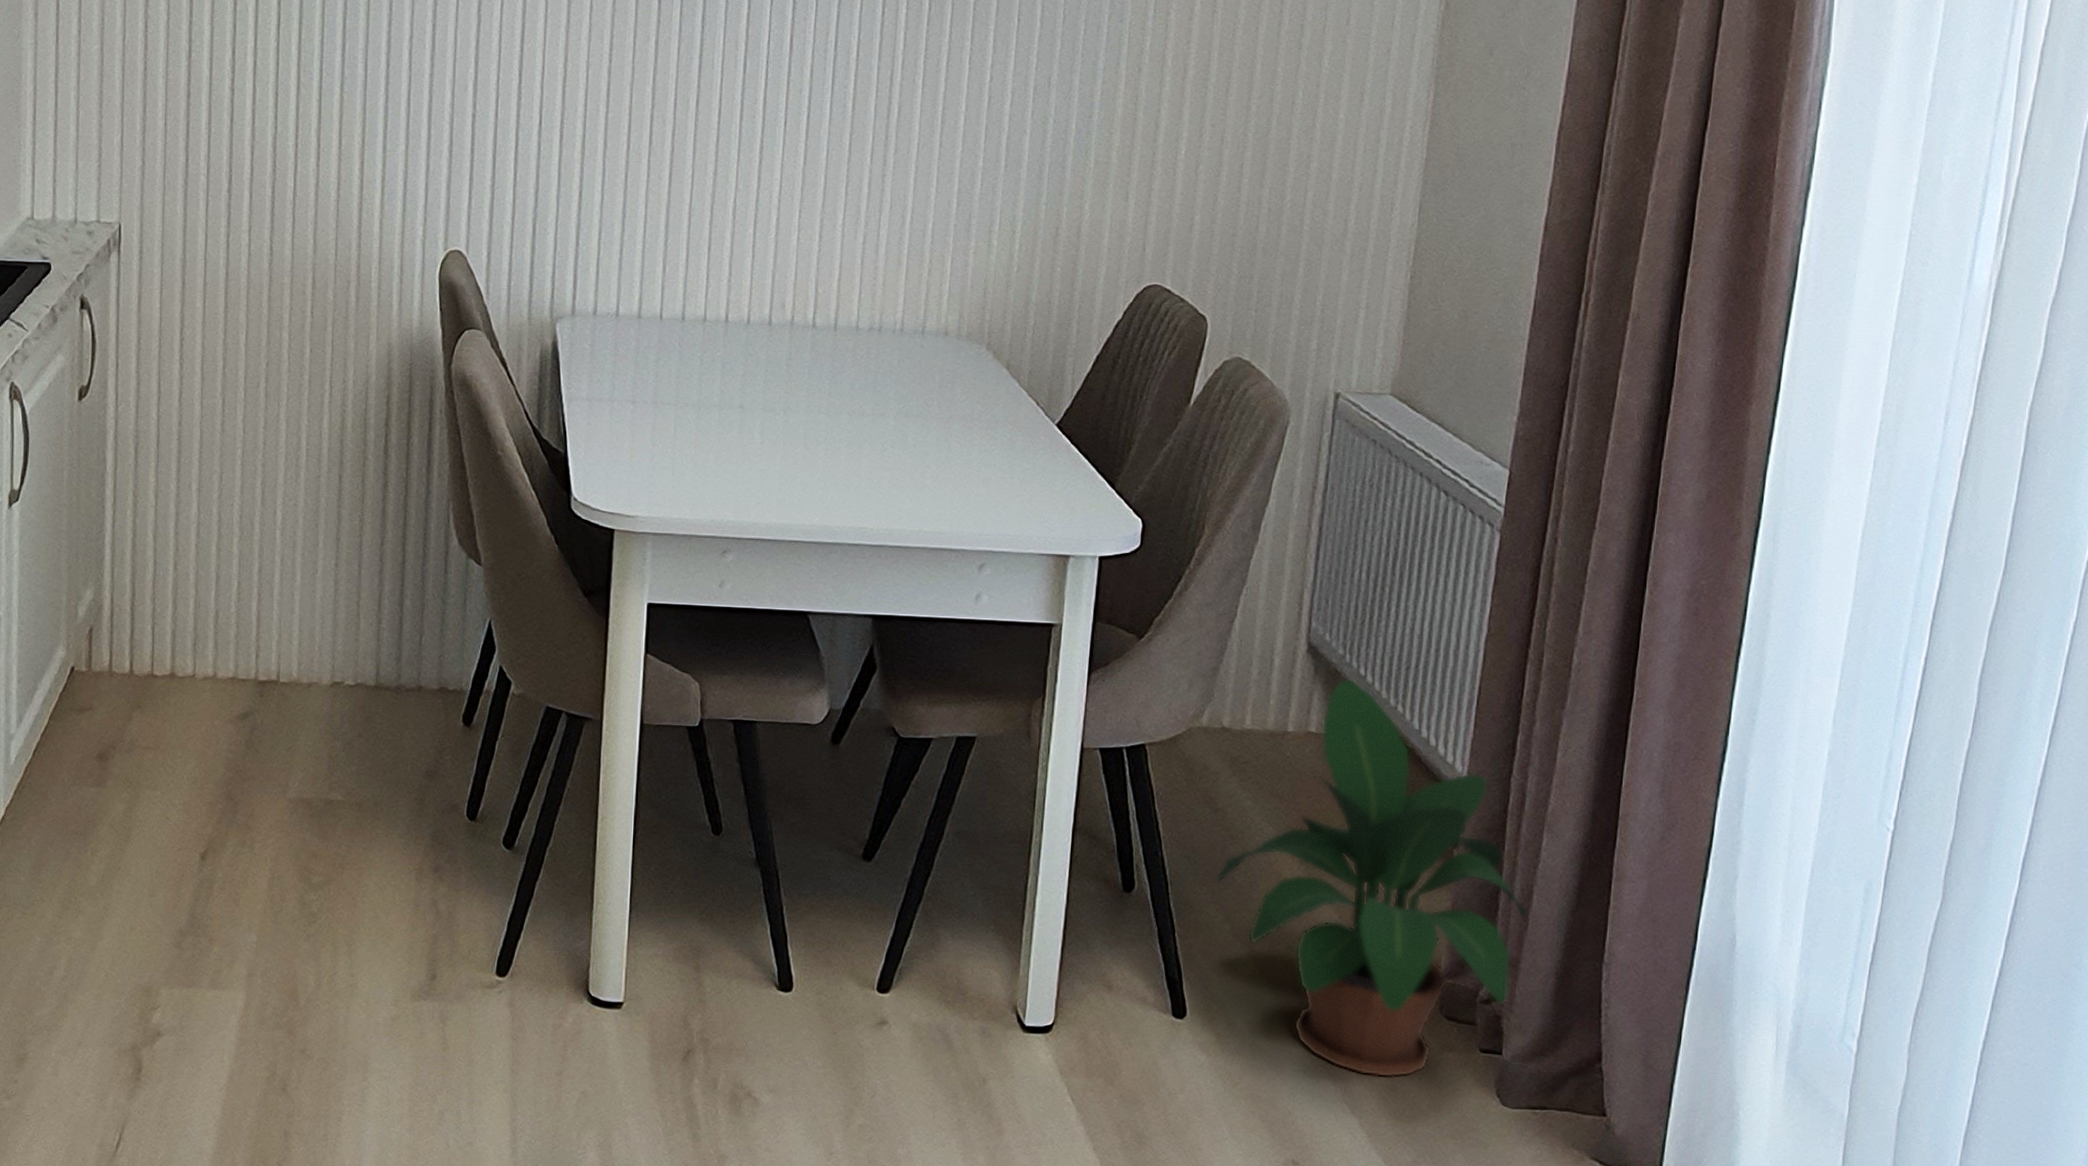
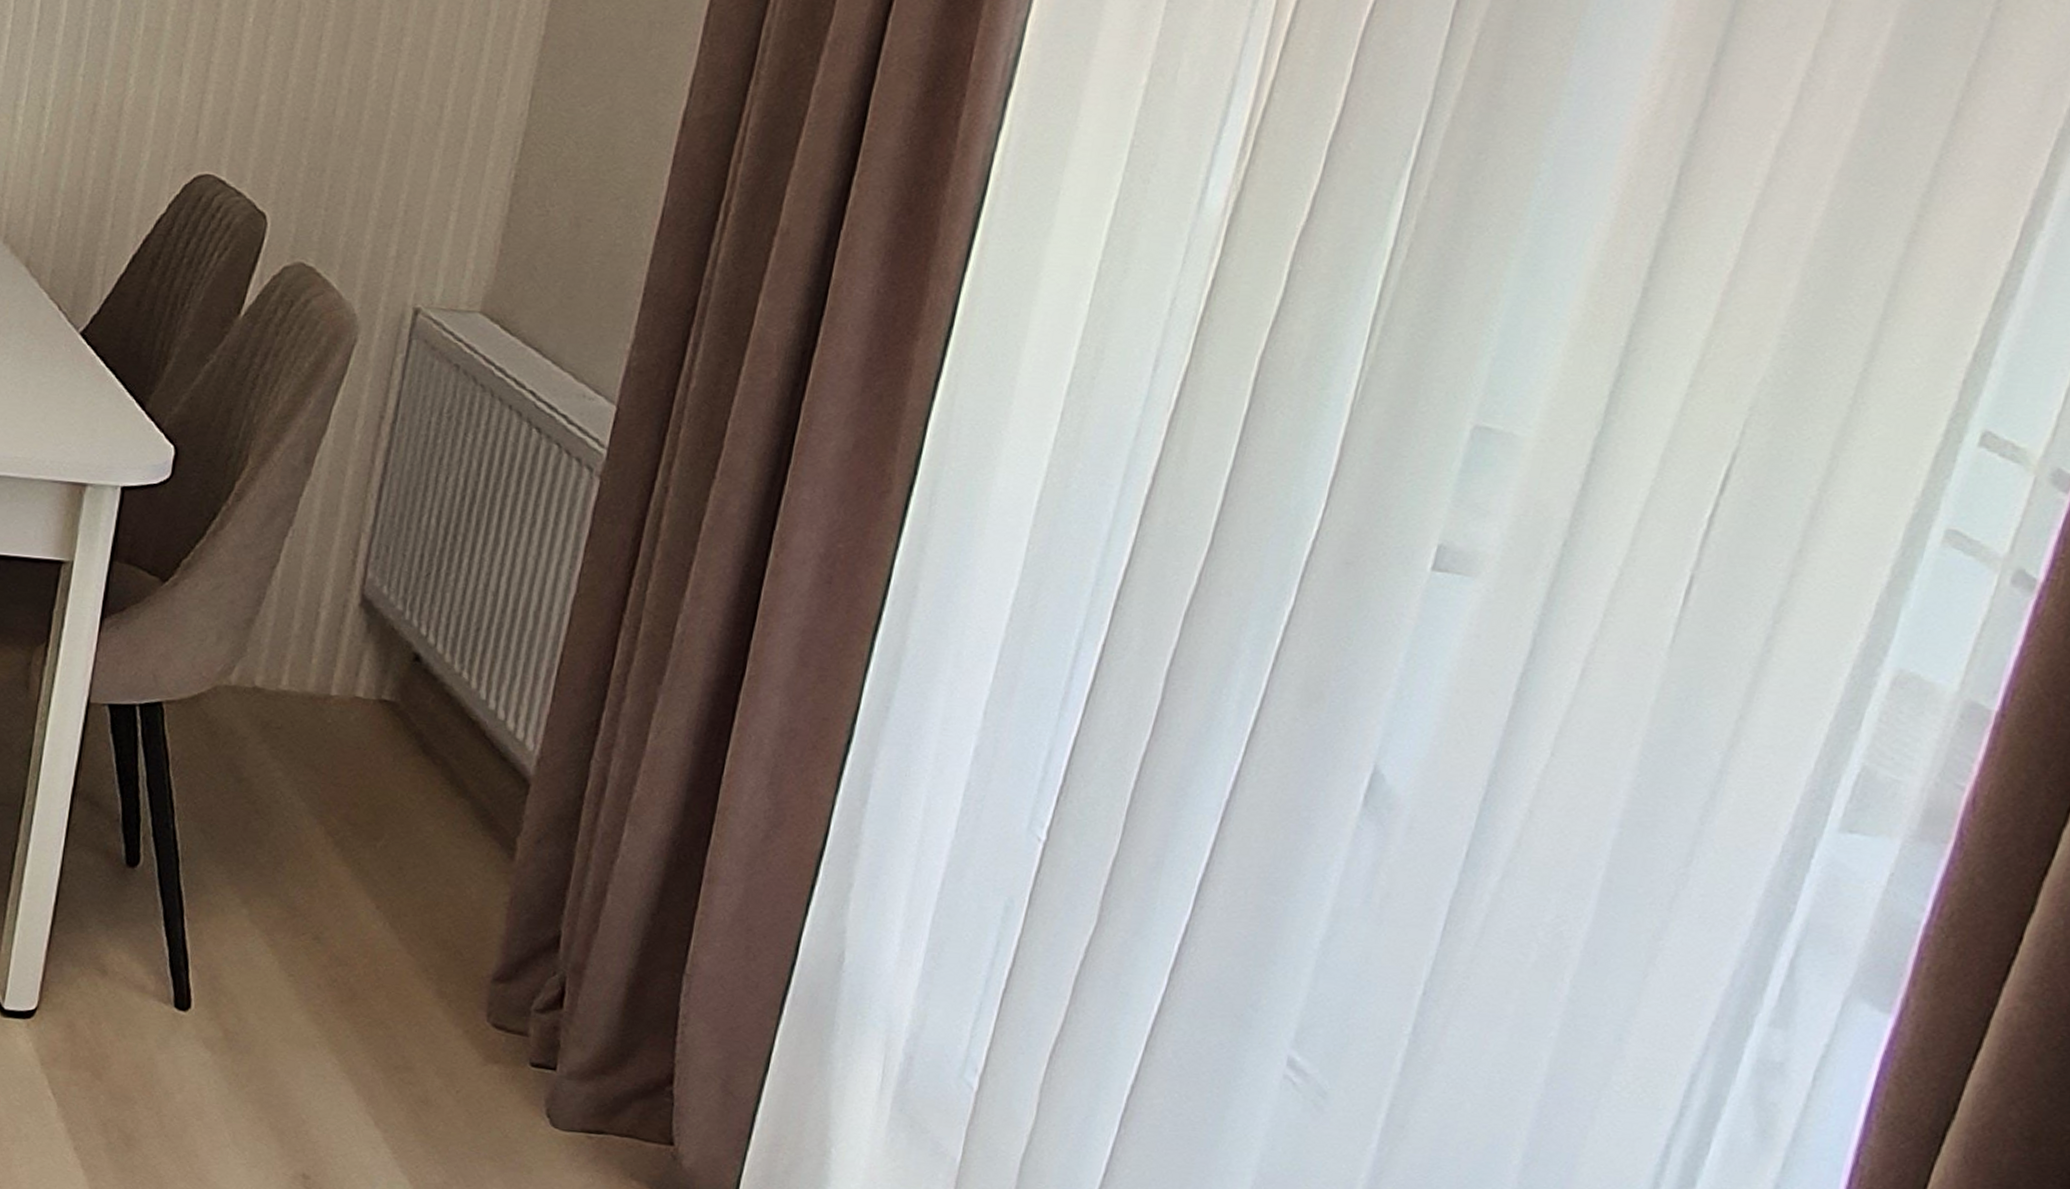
potted plant: present [1215,678,1529,1078] -> none [233,638,600,1090]

